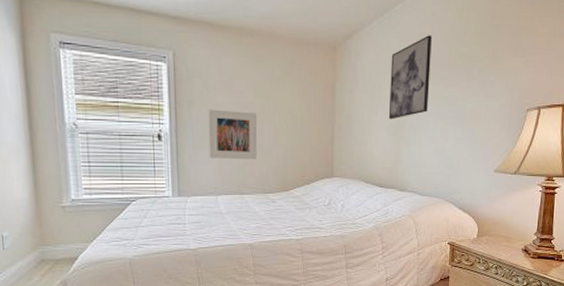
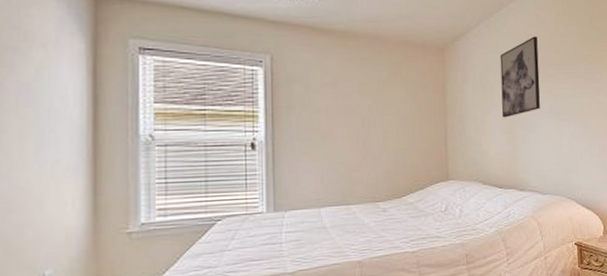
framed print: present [208,109,258,160] -> none [309,114,365,167]

